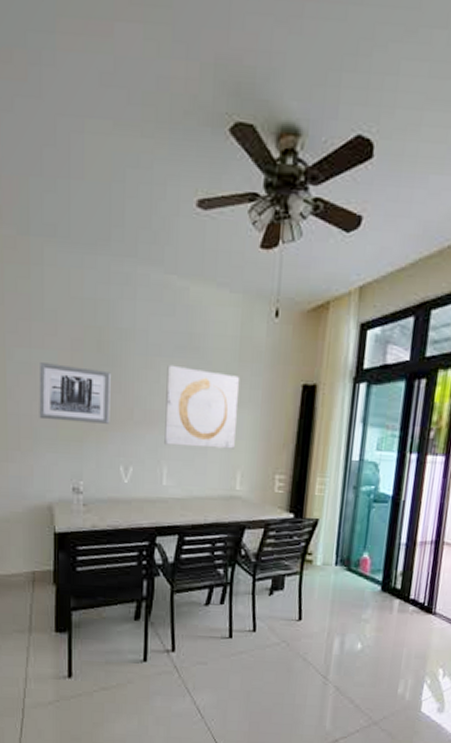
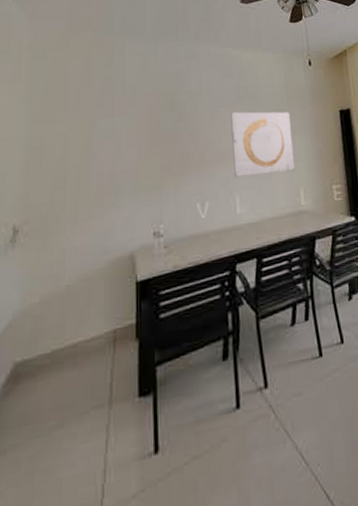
wall art: present [39,362,111,424] -> none [120,125,185,175]

